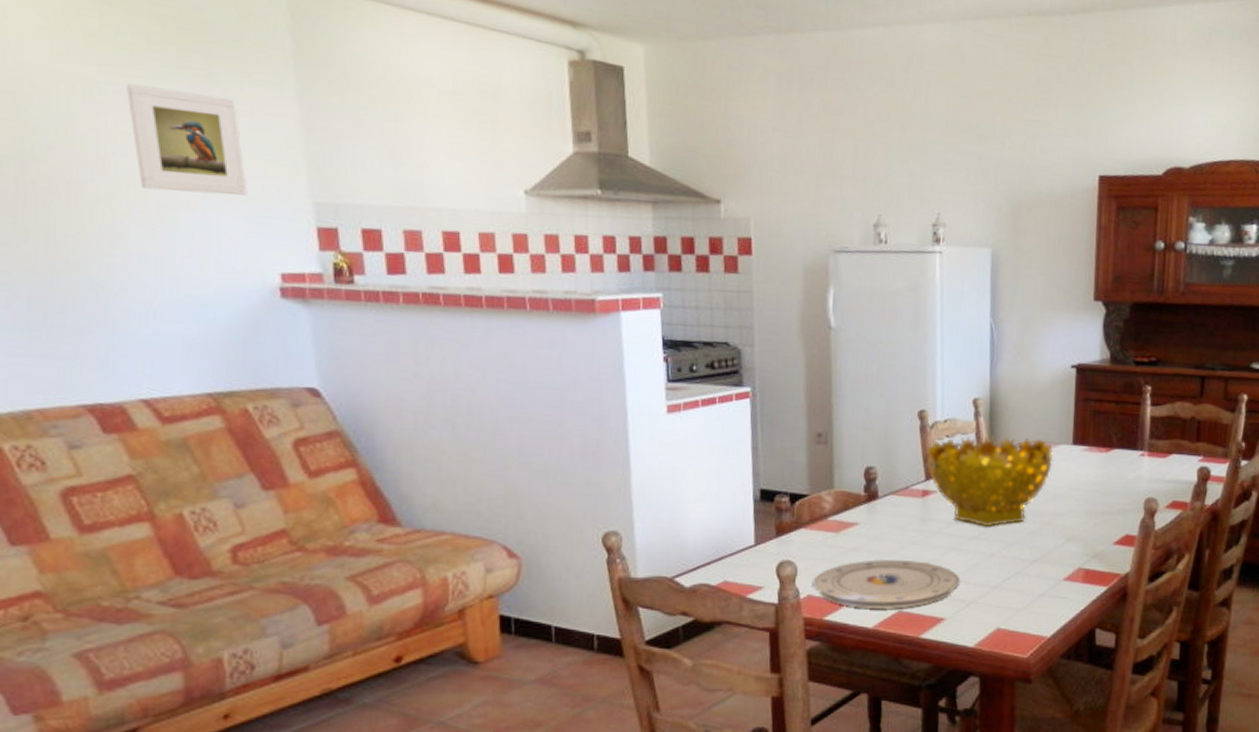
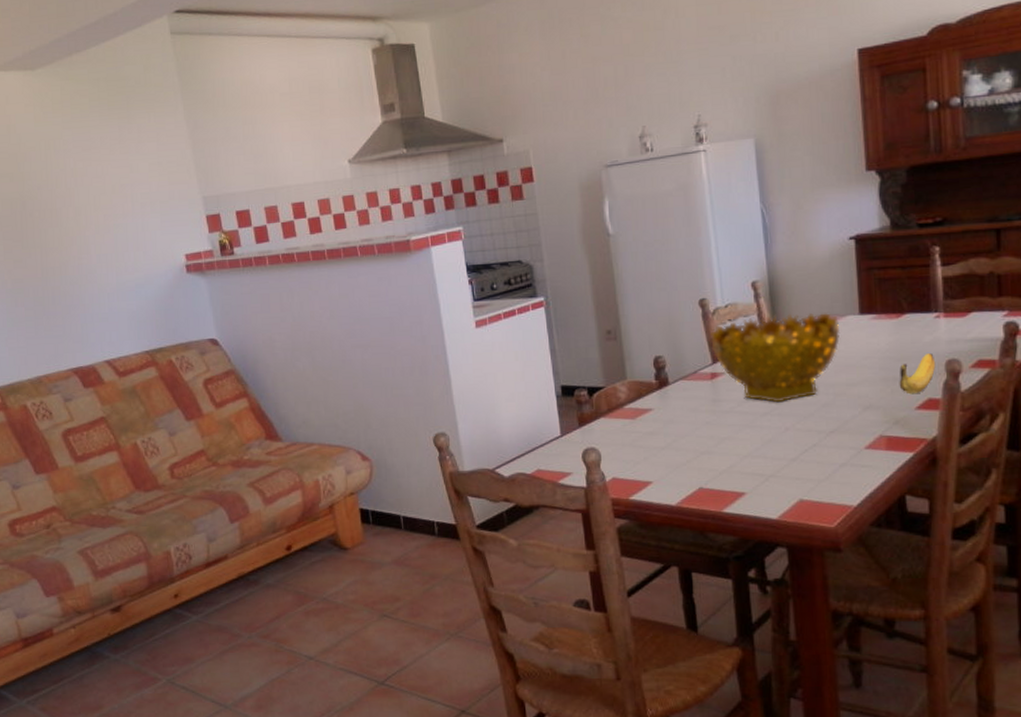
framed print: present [126,84,248,196] -> none [80,129,159,207]
plate: present [813,559,961,609] -> none [616,439,758,487]
banana: none [1101,490,1136,530] -> present [899,353,936,395]

